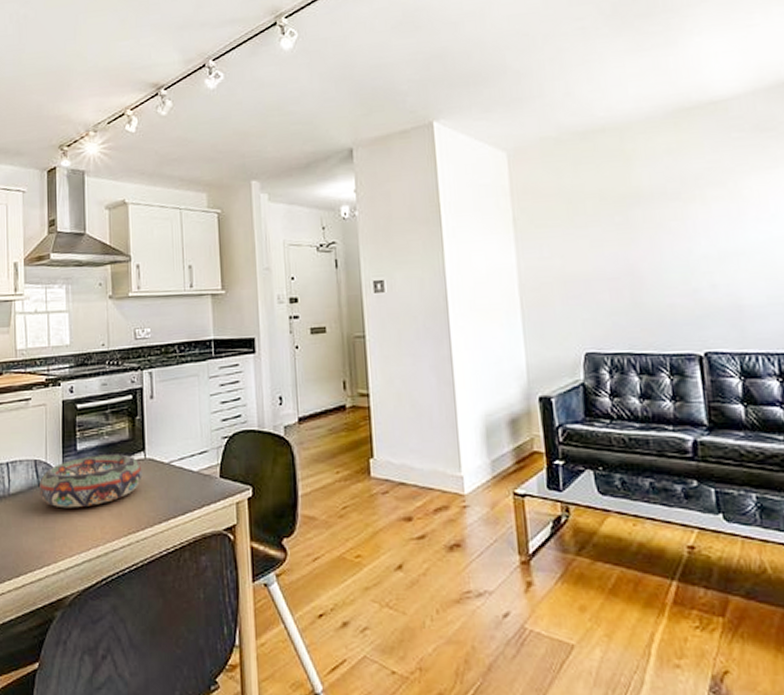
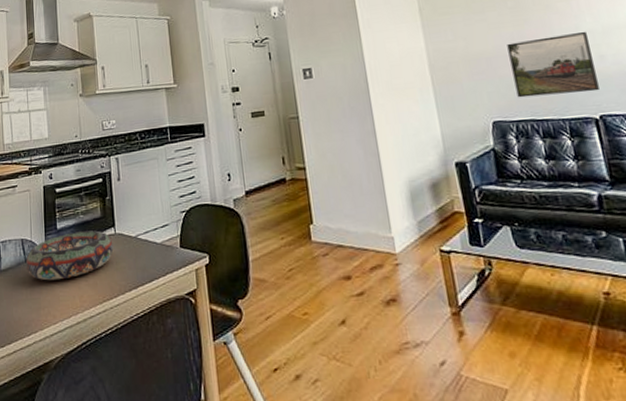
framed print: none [609,256,708,328] -> present [507,31,600,98]

